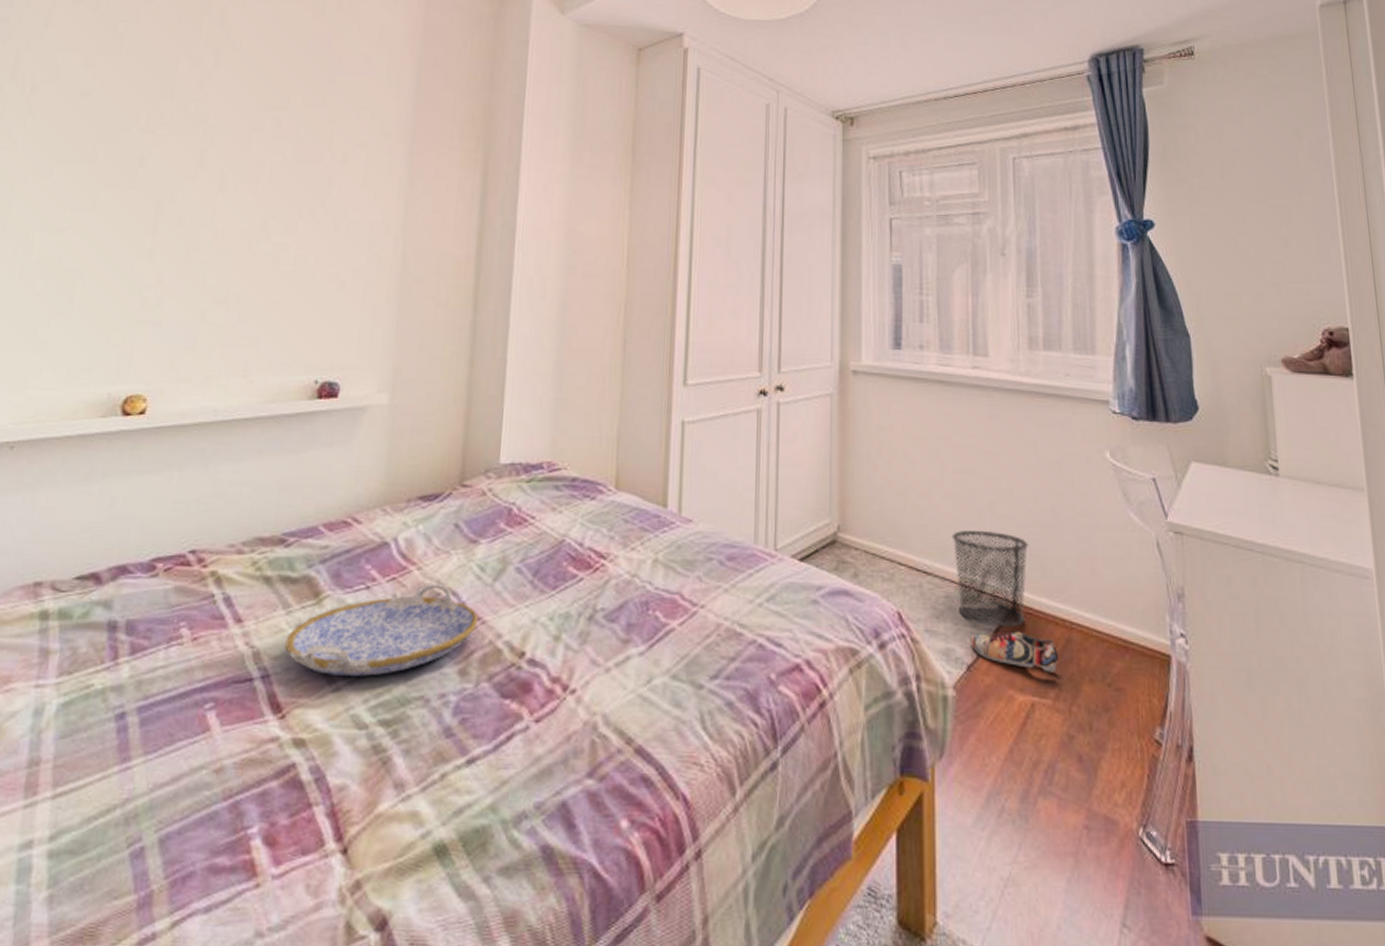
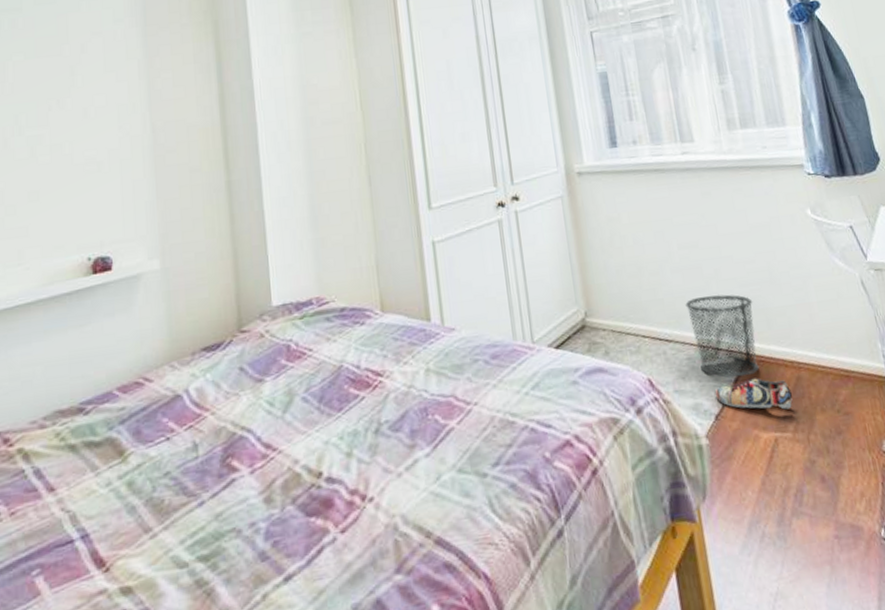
serving tray: present [284,583,478,676] -> none [98,423,275,525]

